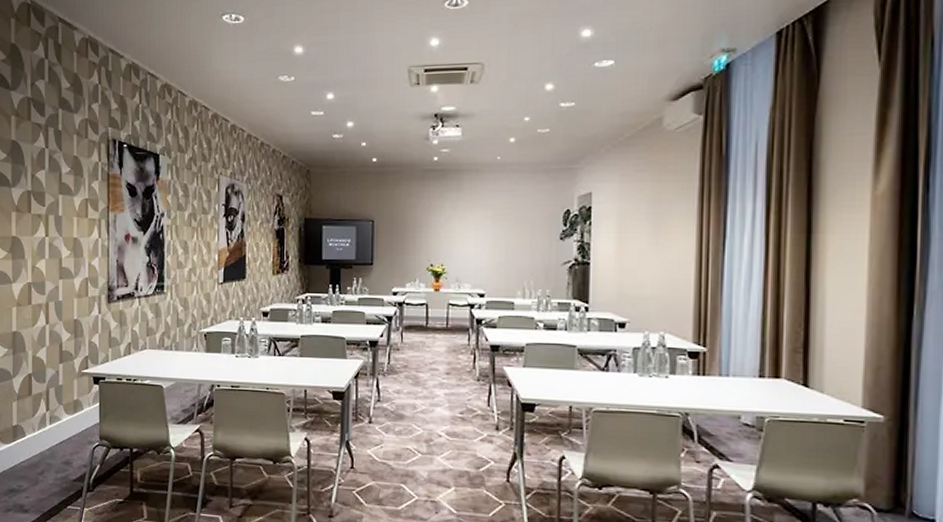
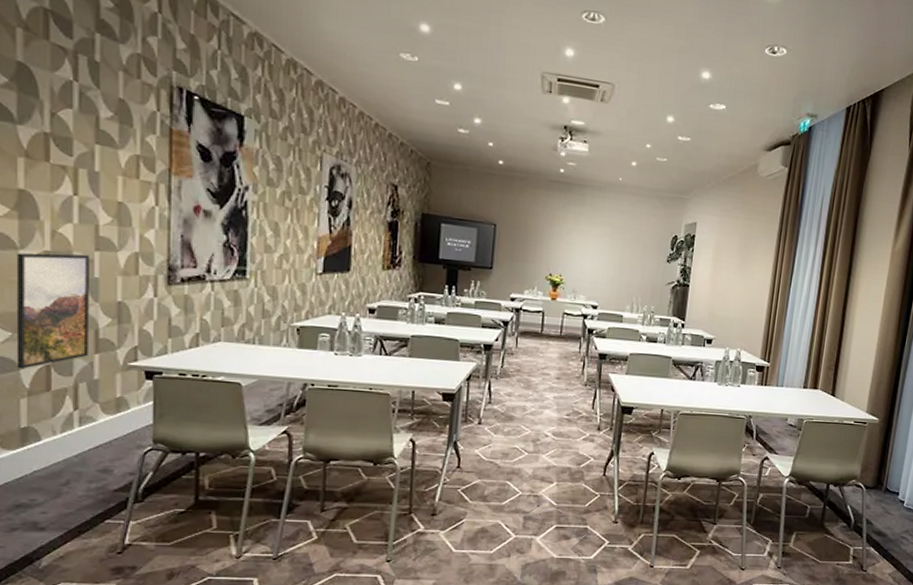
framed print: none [10,283,56,378] -> present [16,252,89,369]

